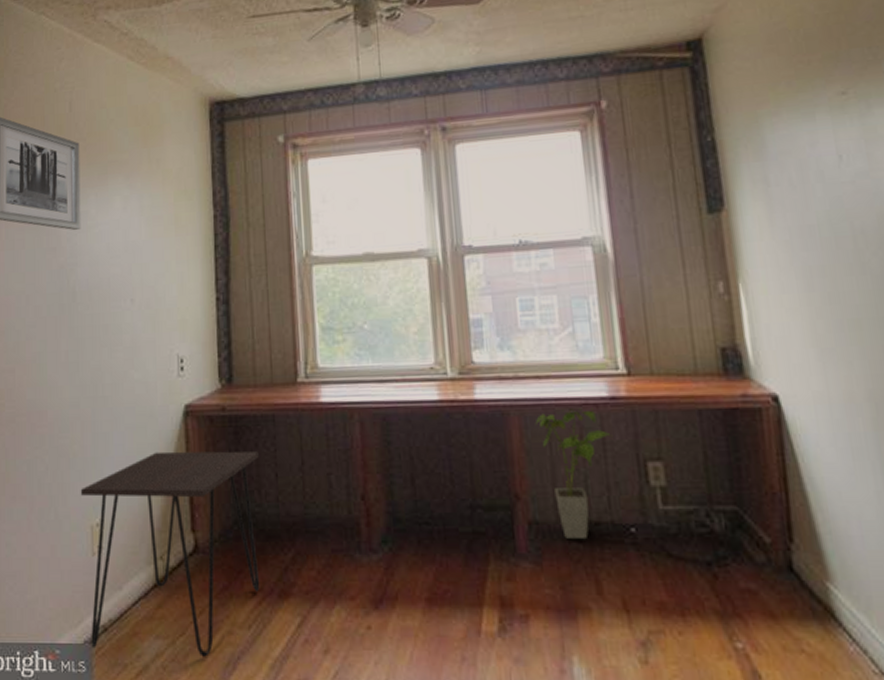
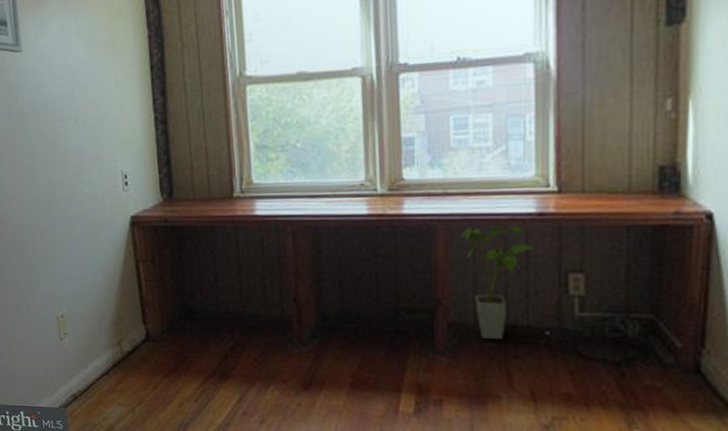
desk: present [80,451,260,657] -> none [45,256,204,421]

